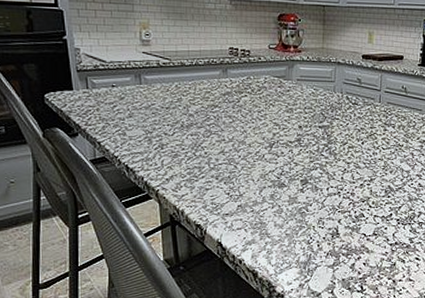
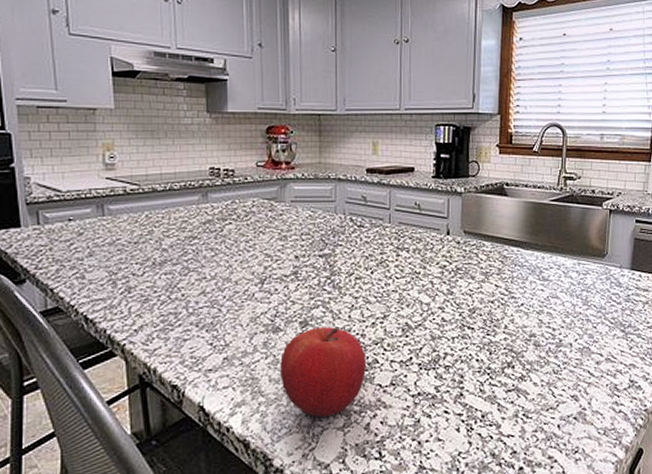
fruit: none [284,185,355,257] -> present [280,327,367,417]

